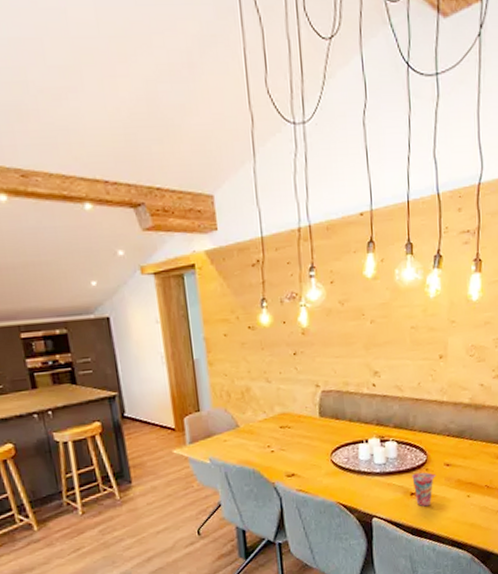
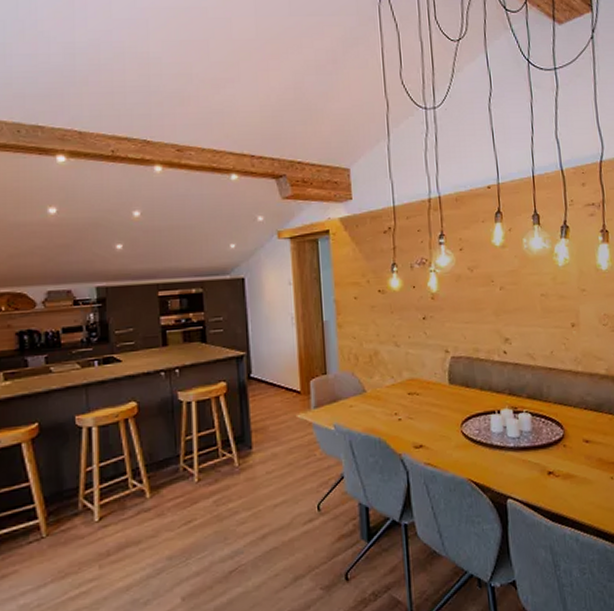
cup: present [412,472,437,507] -> none [548,448,575,489]

